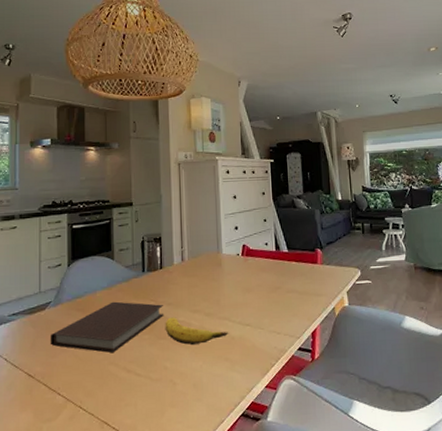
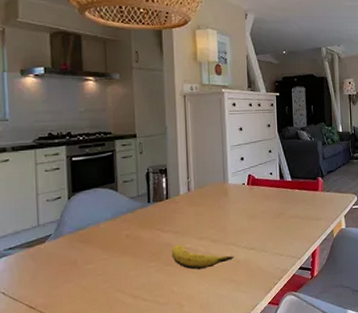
notebook: present [50,301,165,353] -> none [51,231,171,282]

